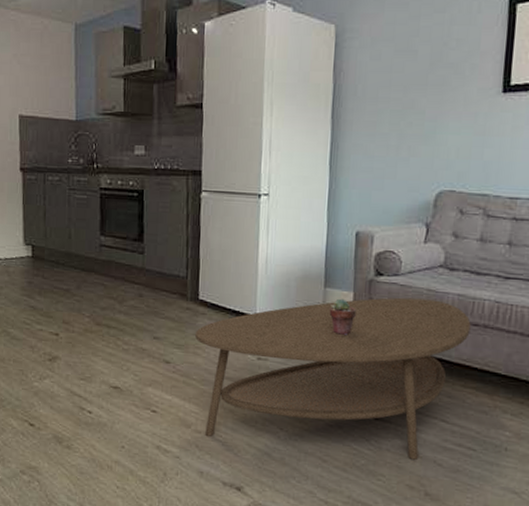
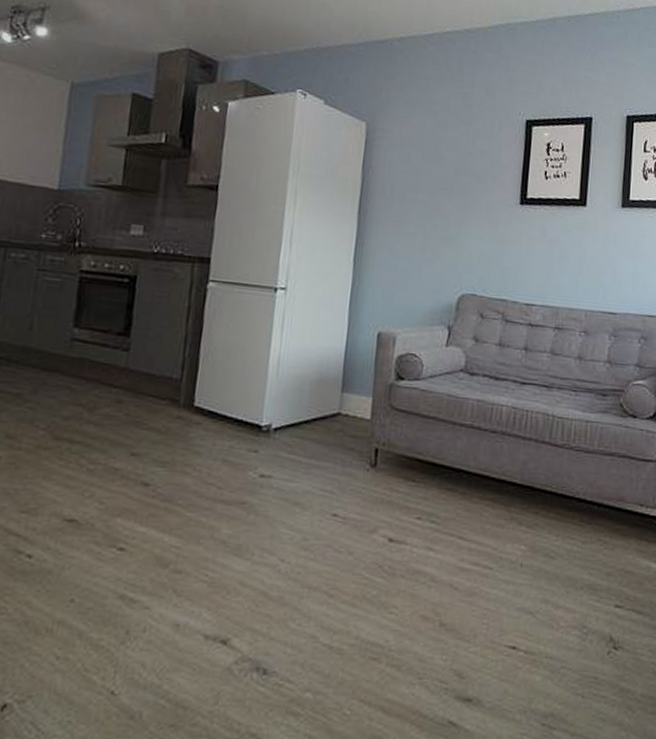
coffee table: present [195,297,471,461] -> none [185,403,489,586]
potted succulent: present [329,298,356,335] -> none [345,404,374,446]

